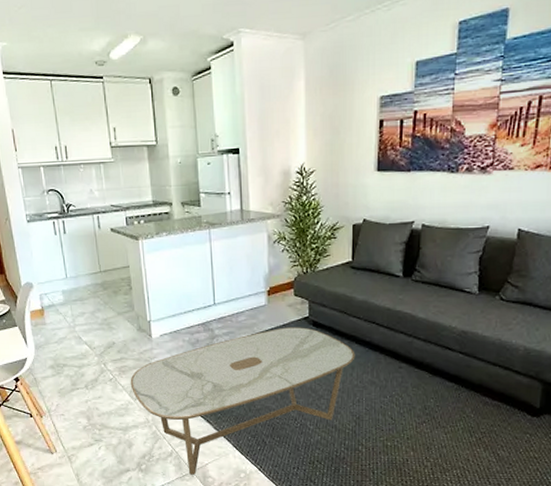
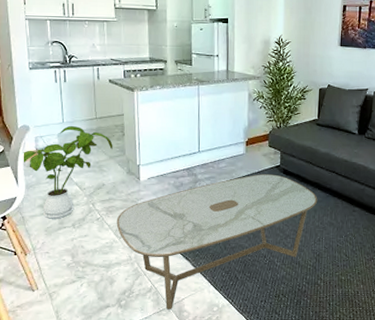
house plant: none [29,280,121,380] -> present [23,125,113,219]

